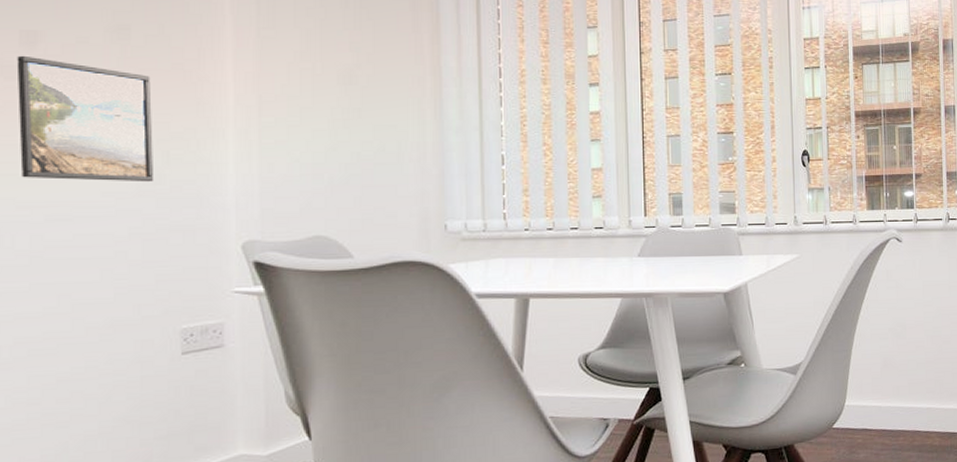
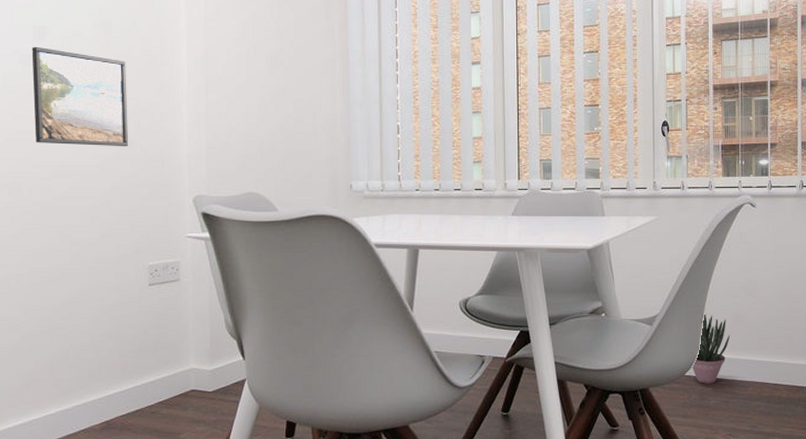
potted plant: none [839,358,879,436] -> present [691,313,730,384]

